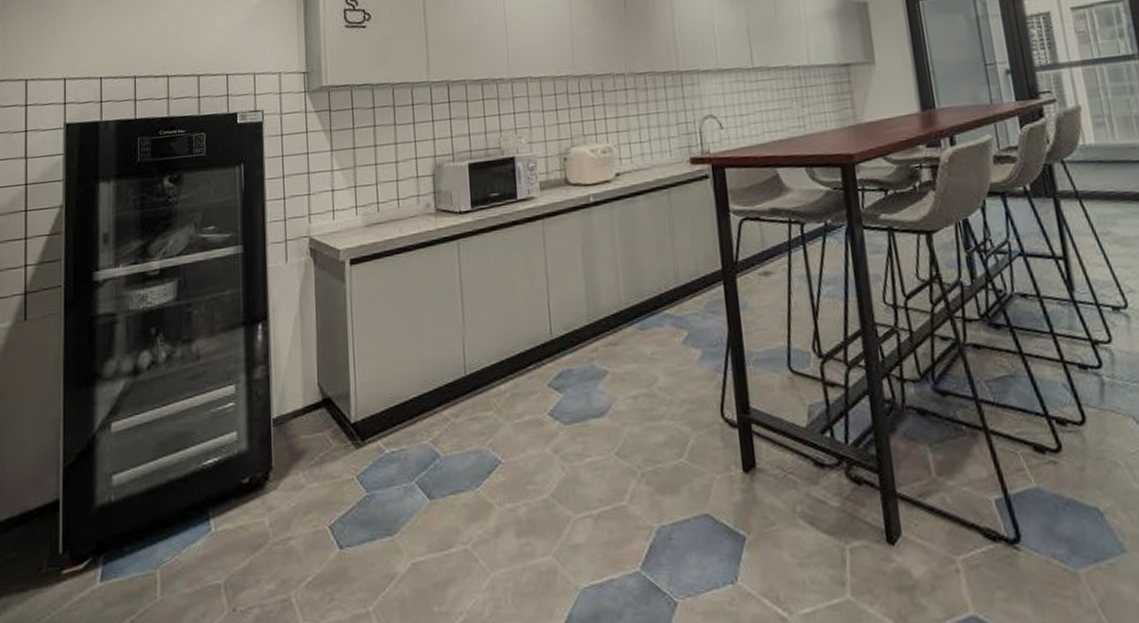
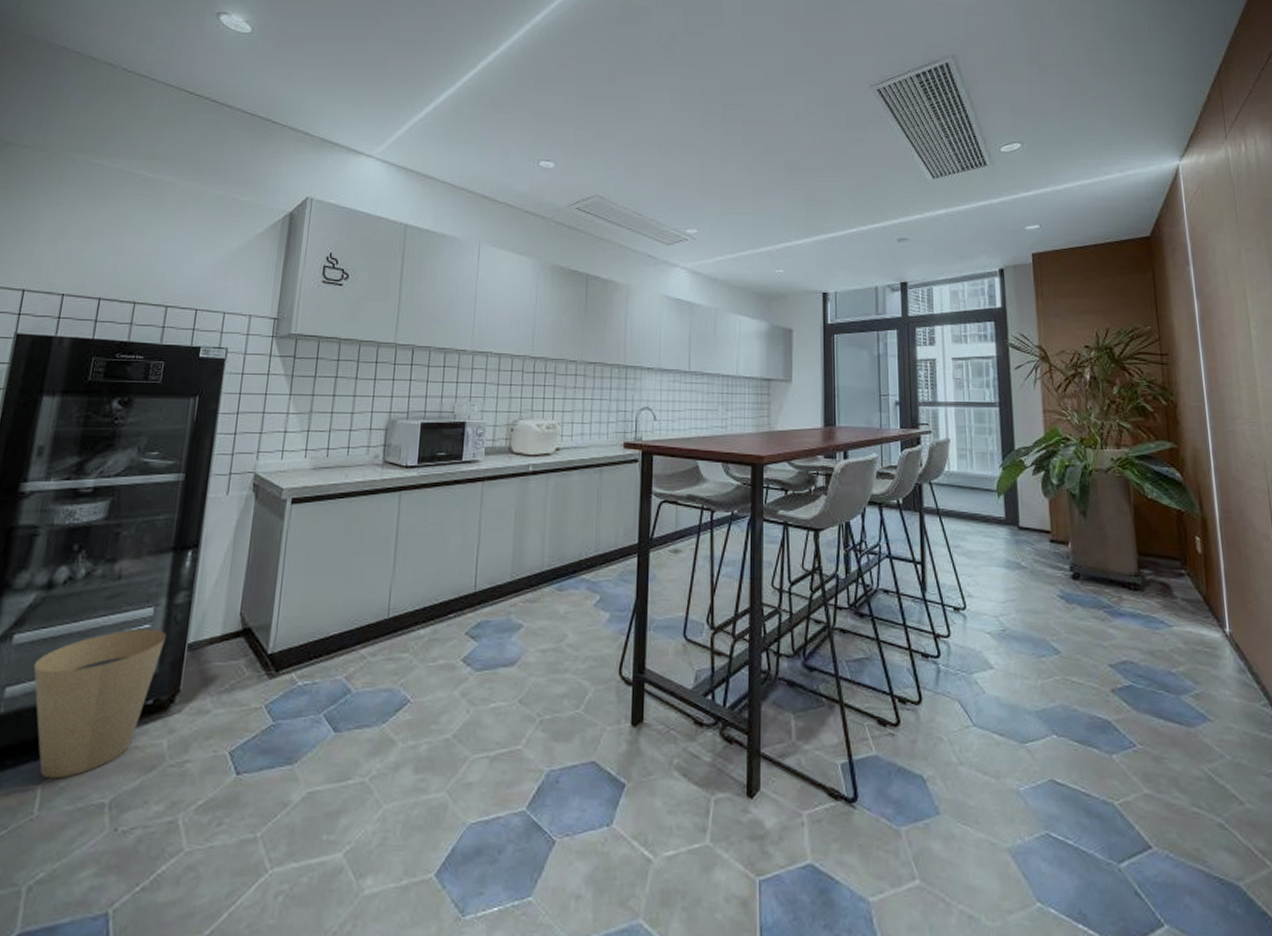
trash can: none [134,406,252,563] -> present [33,628,167,779]

